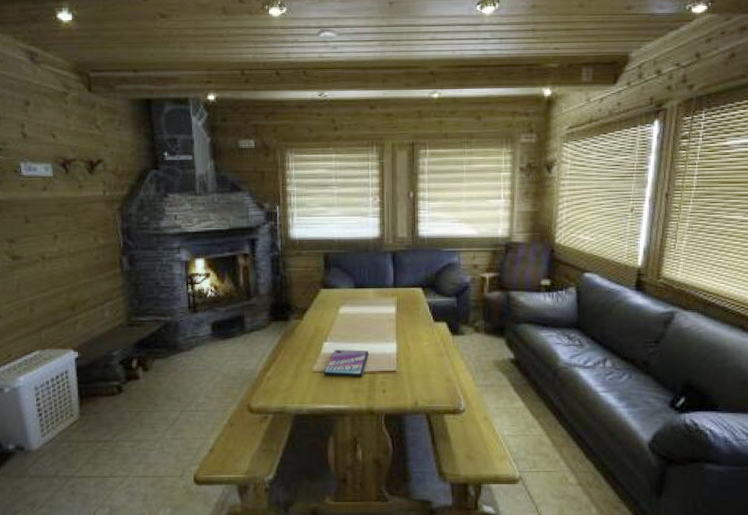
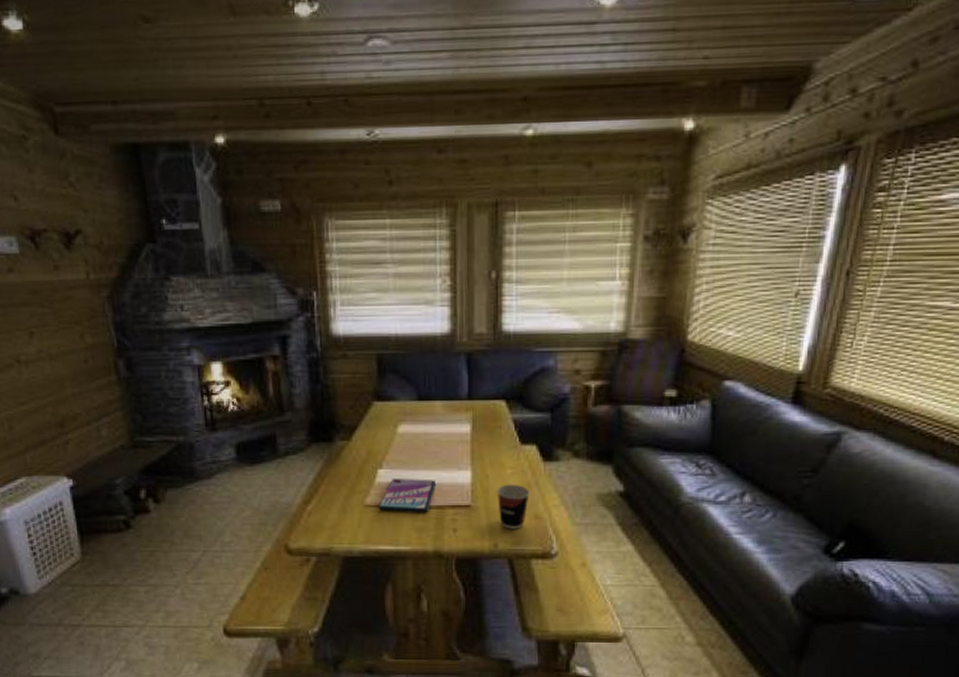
cup: none [416,353,442,390] -> present [496,484,530,529]

